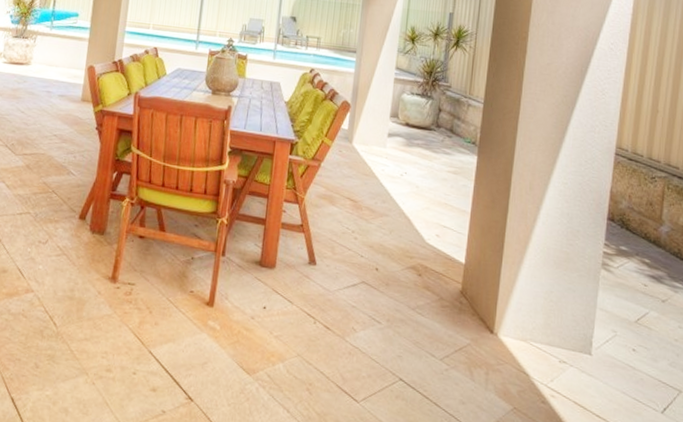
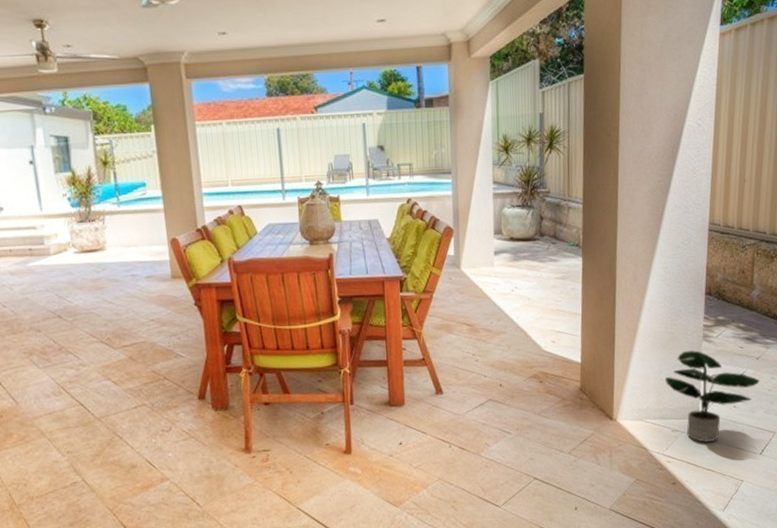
potted plant: none [555,276,665,385] -> present [664,350,760,443]

